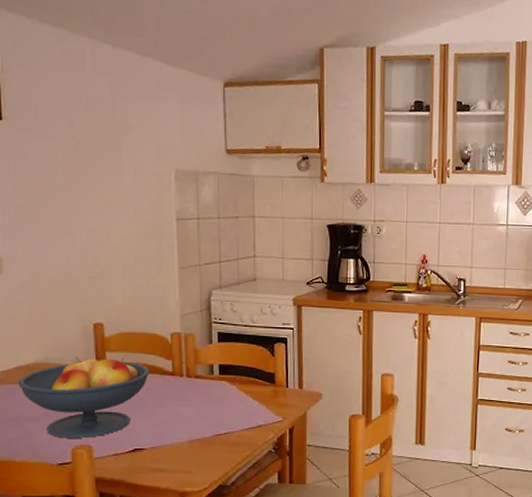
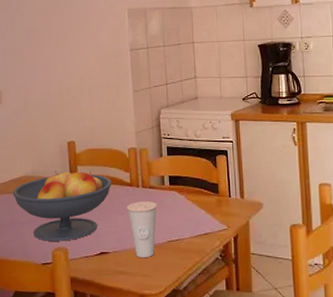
cup: none [167,392,204,453] -> present [126,201,157,257]

